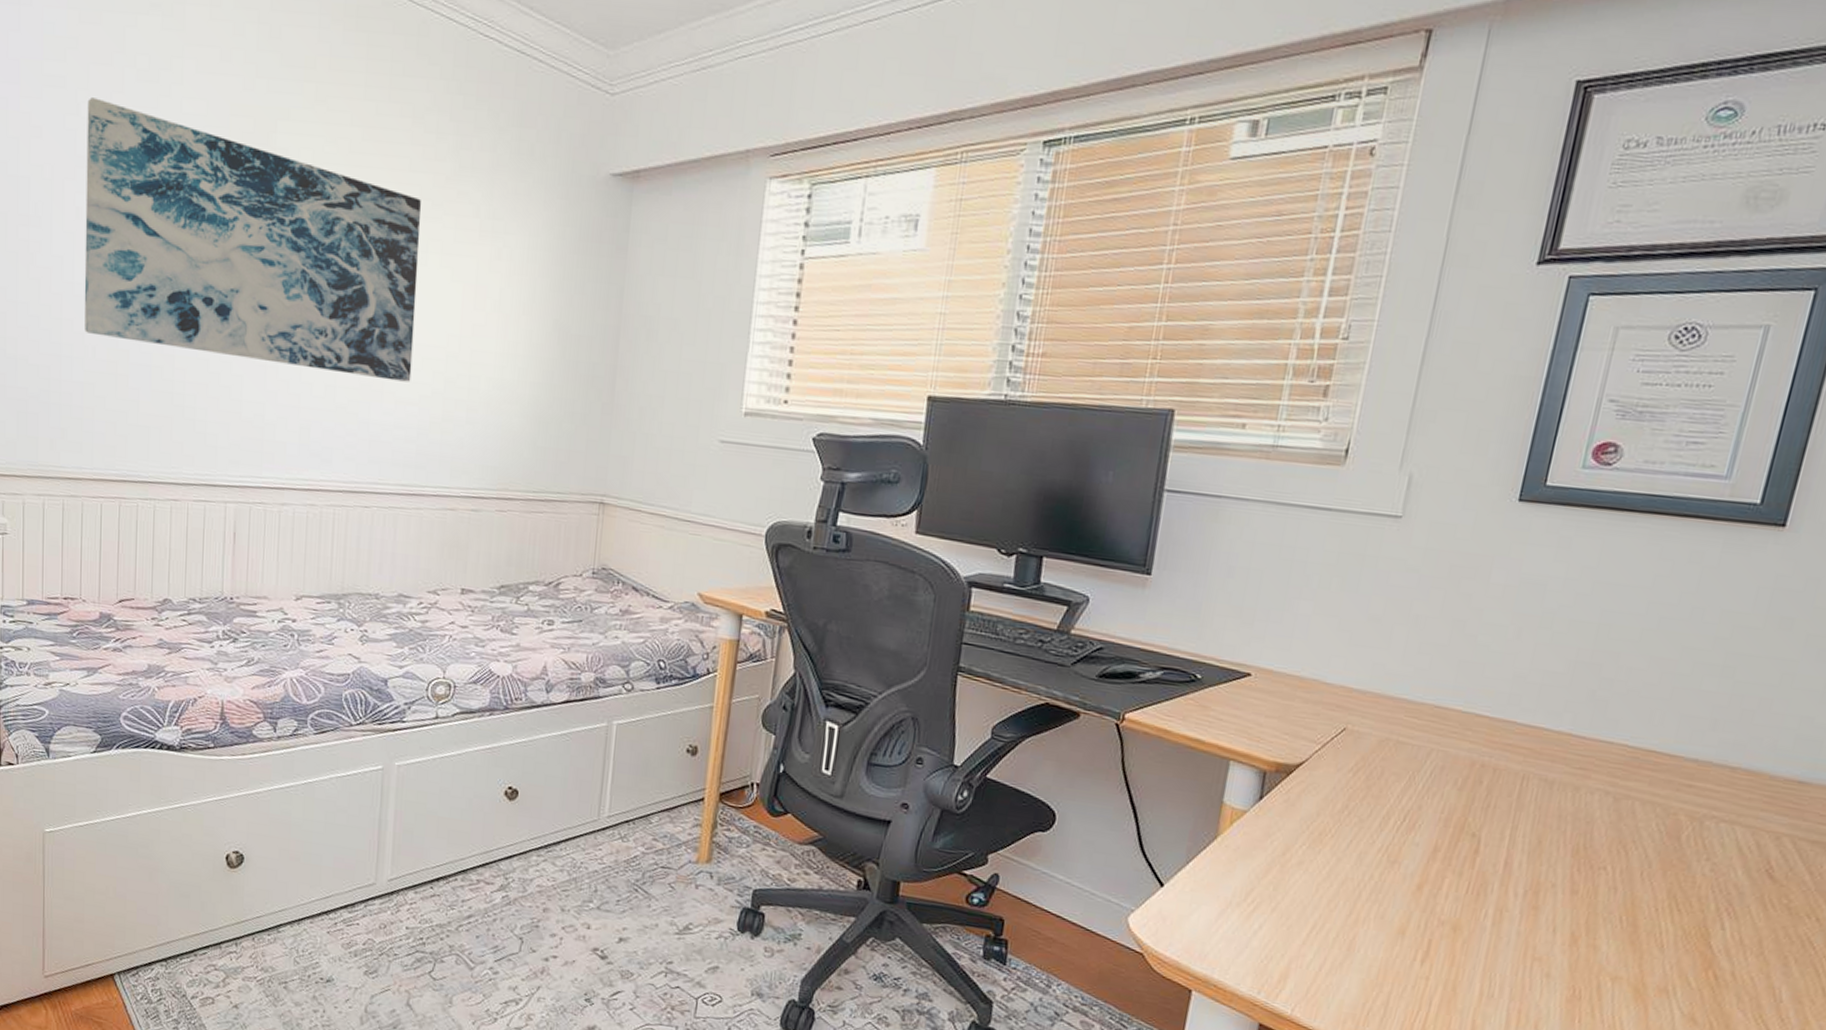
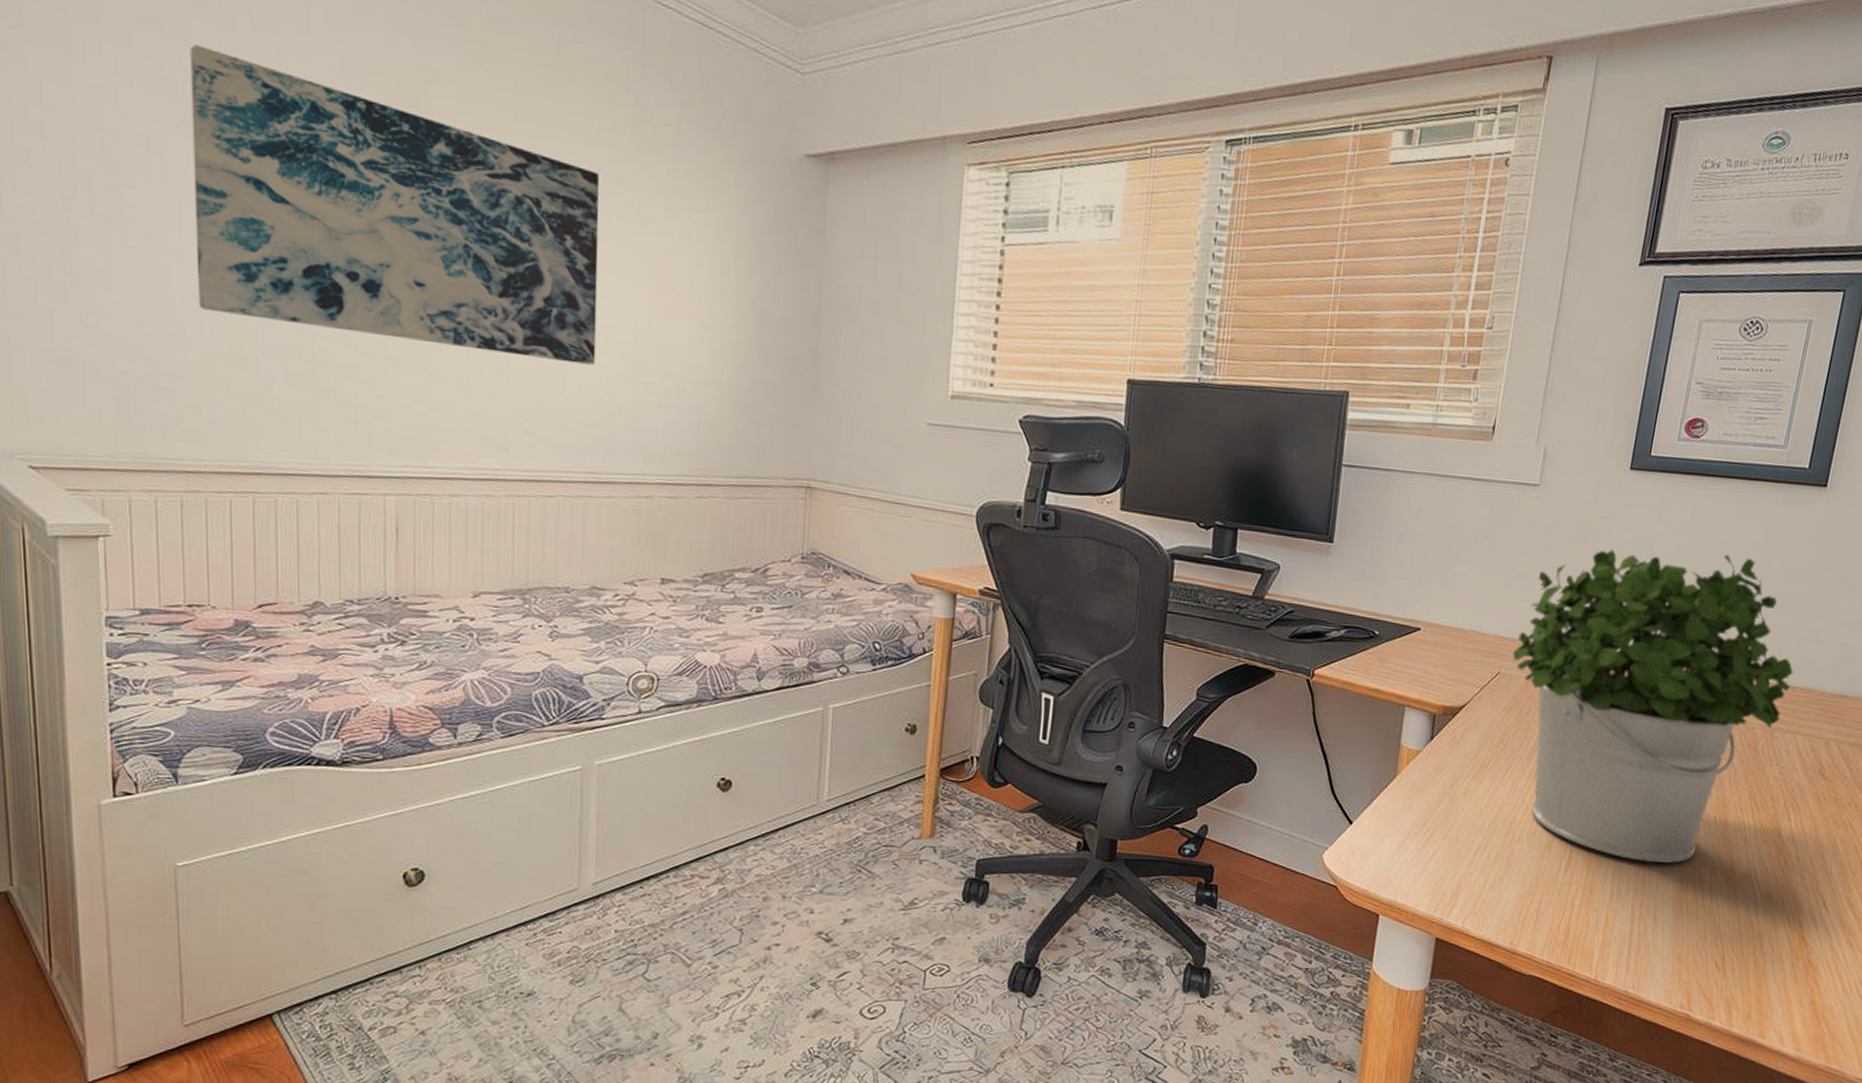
potted plant: none [1363,593,1733,966] -> present [1513,549,1794,864]

